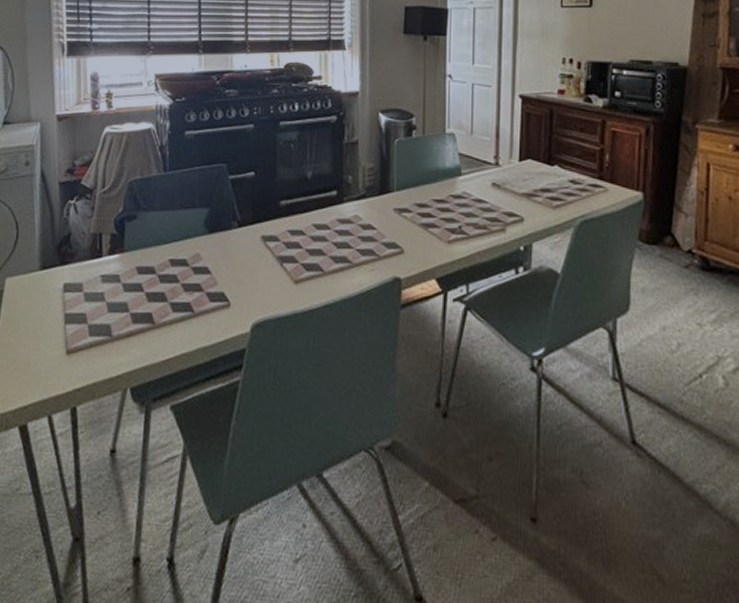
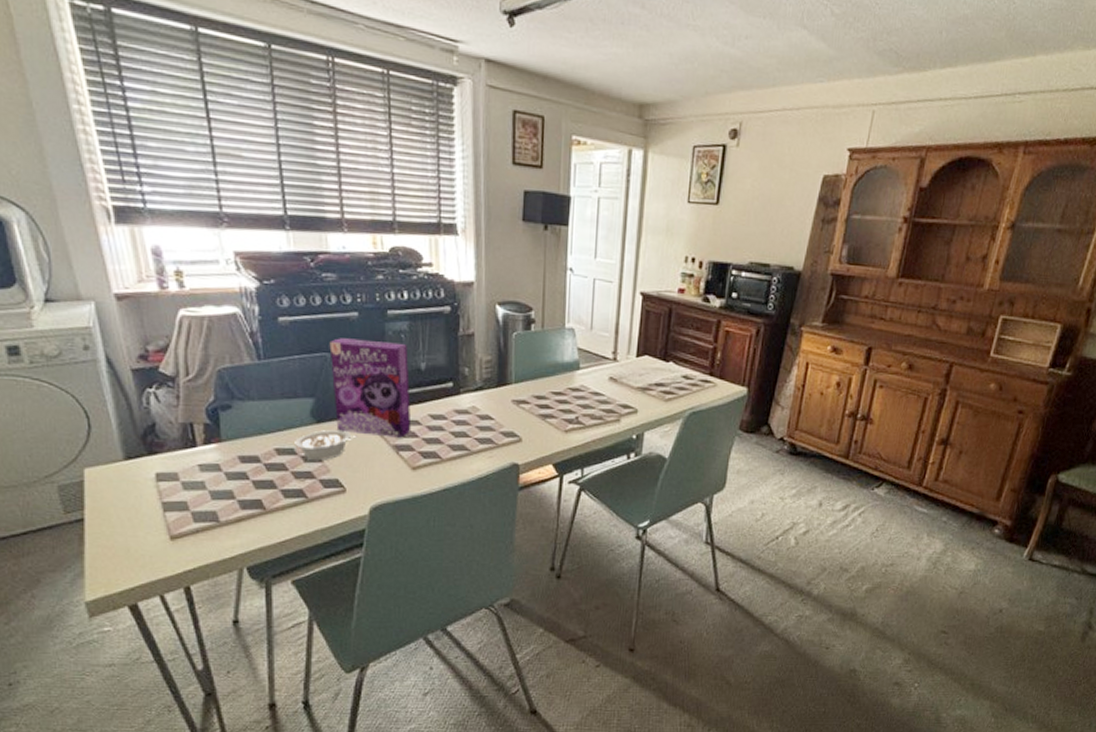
legume: none [187,239,244,273] -> present [295,429,357,461]
cereal box: none [226,149,297,249] -> present [329,338,412,438]

